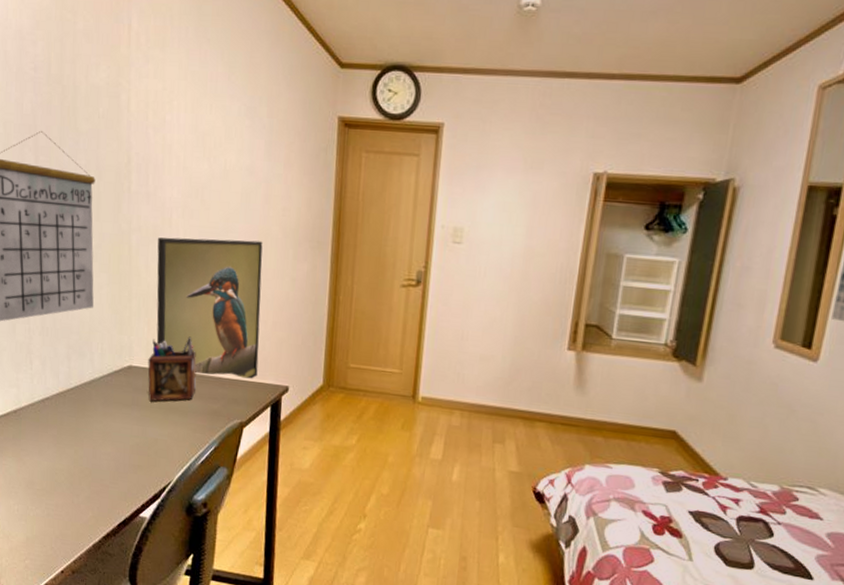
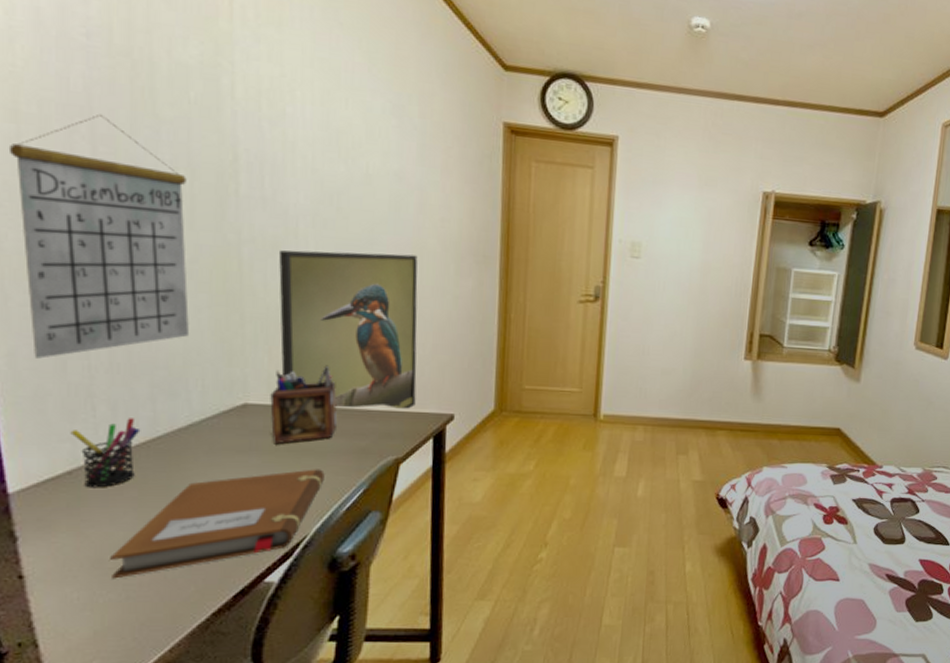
pen holder: none [16,371,60,426] -> present [70,418,141,488]
notebook: none [38,425,186,499] -> present [110,469,325,579]

